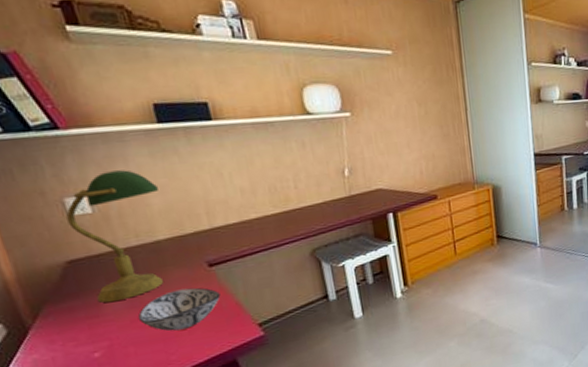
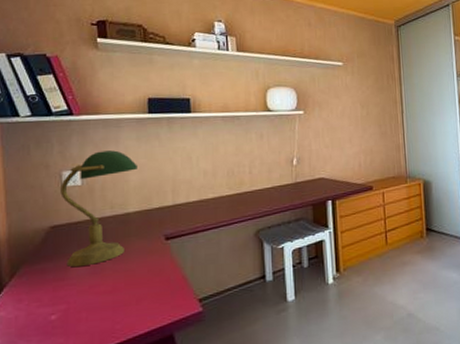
decorative bowl: present [137,287,221,331] -> none [96,258,170,300]

